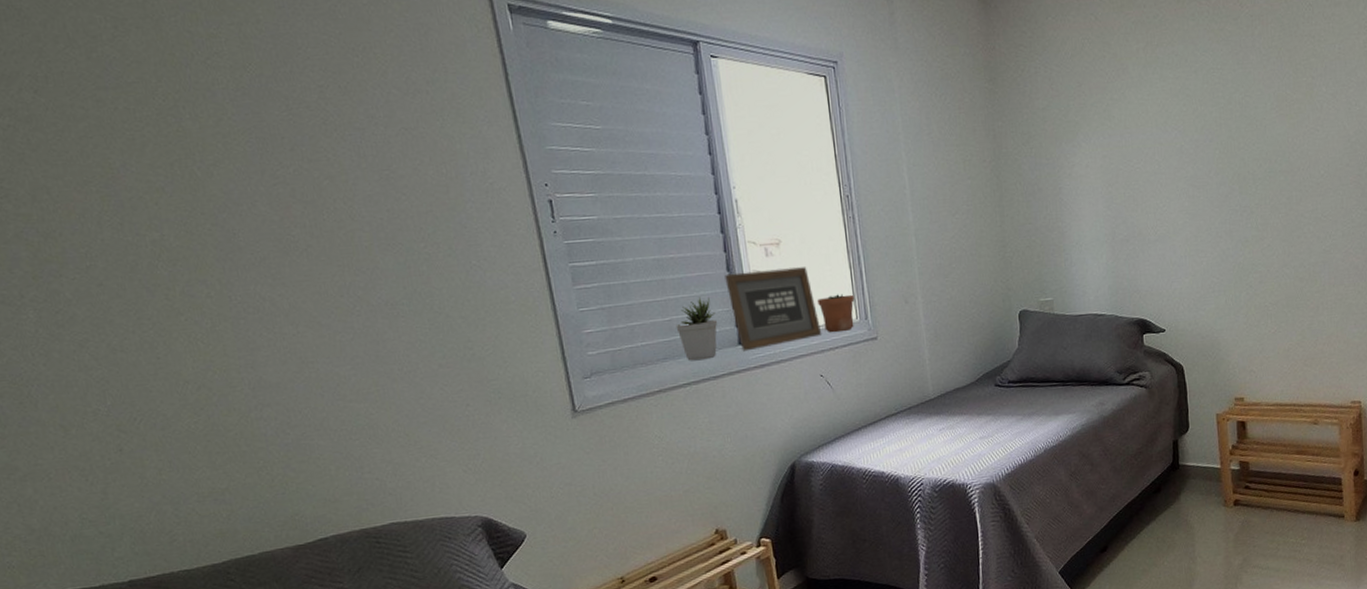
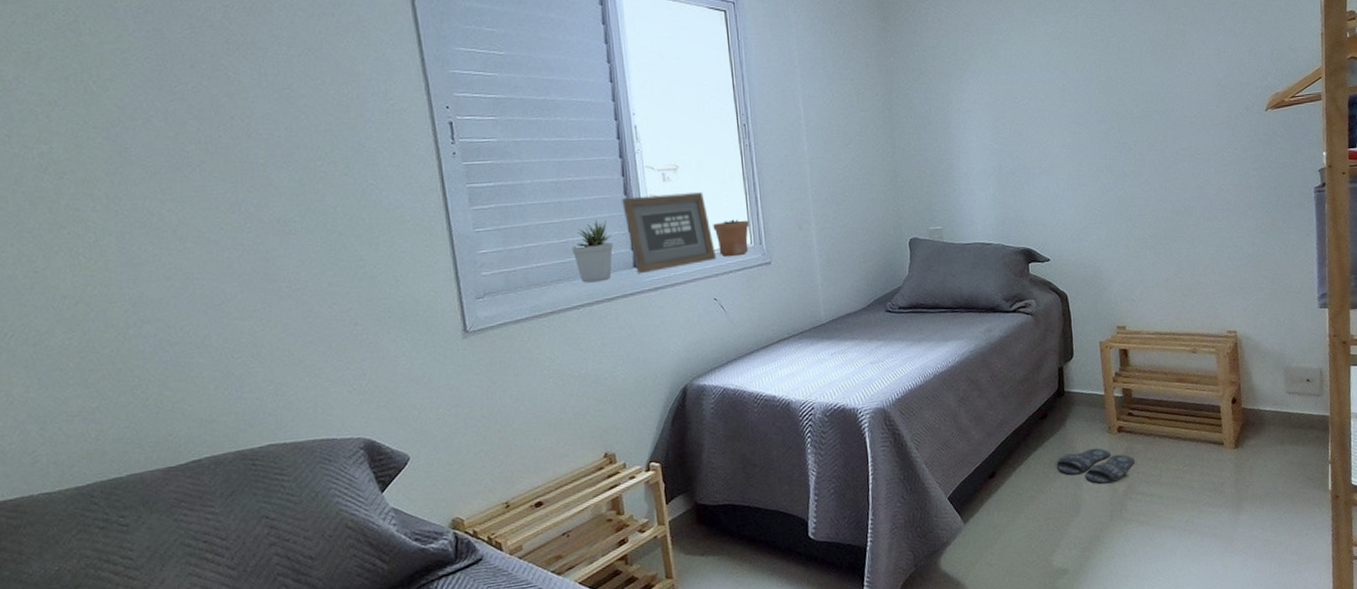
slippers: none [1171,521,1251,557] -> present [1057,448,1135,484]

